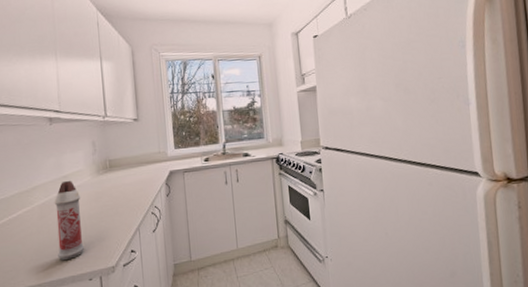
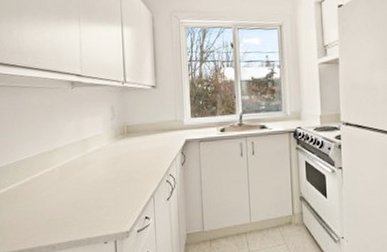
spray bottle: present [54,180,84,260] -> none [73,143,100,222]

